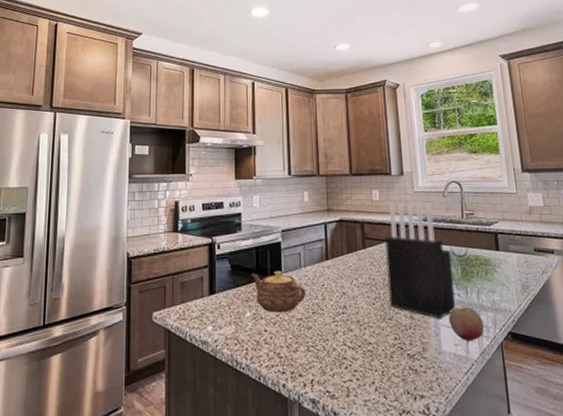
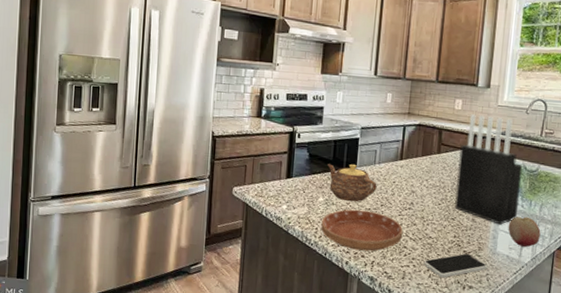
saucer: none [251,321,341,369] -> present [321,209,403,251]
smartphone: none [367,356,436,390] -> present [423,253,488,278]

